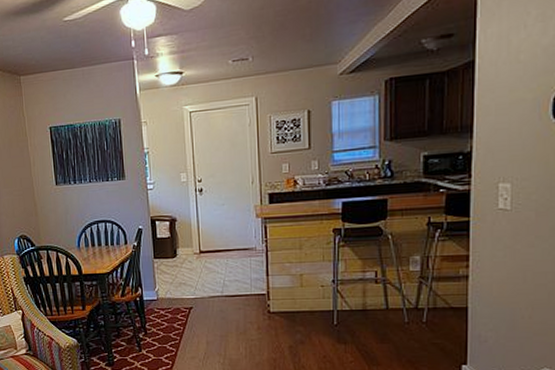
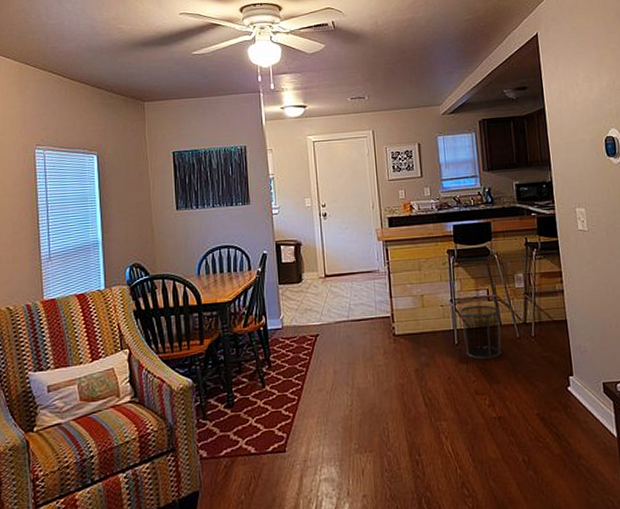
waste bin: none [341,287,390,341] -> present [459,305,502,360]

